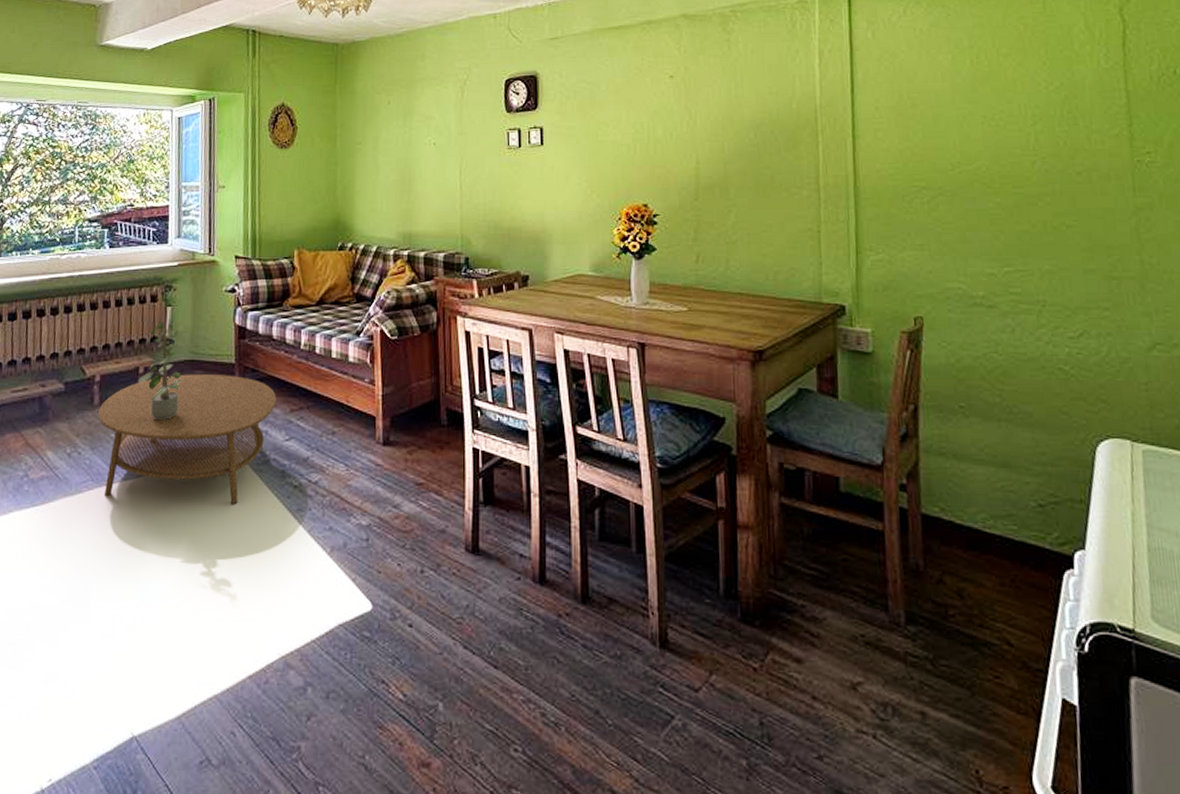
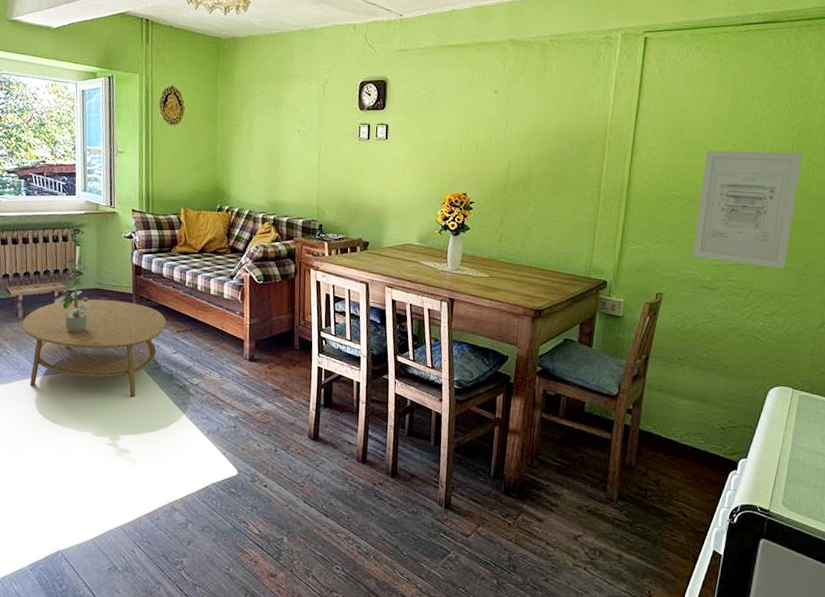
wall art: none [949,118,1085,273] -> present [692,150,802,269]

